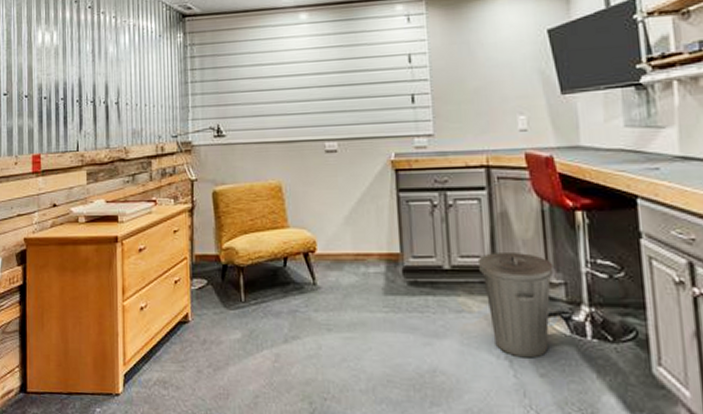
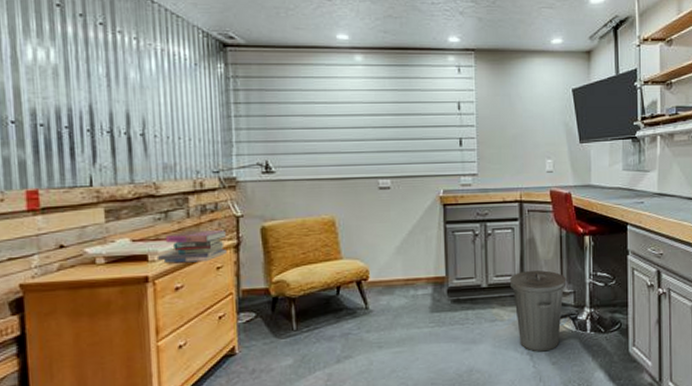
books: none [126,193,184,225] -> present [158,229,228,264]

